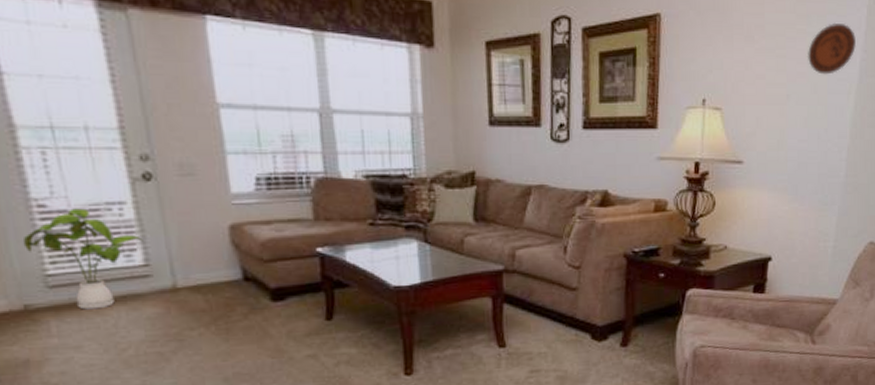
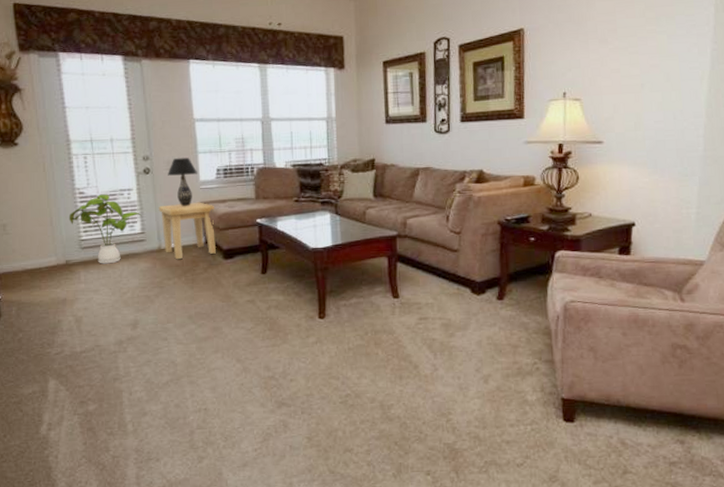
side table: none [169,223,259,303] -> present [158,202,216,260]
table lamp: none [181,159,227,228] -> present [168,158,197,206]
decorative plate: present [807,22,856,75] -> none [658,21,706,65]

